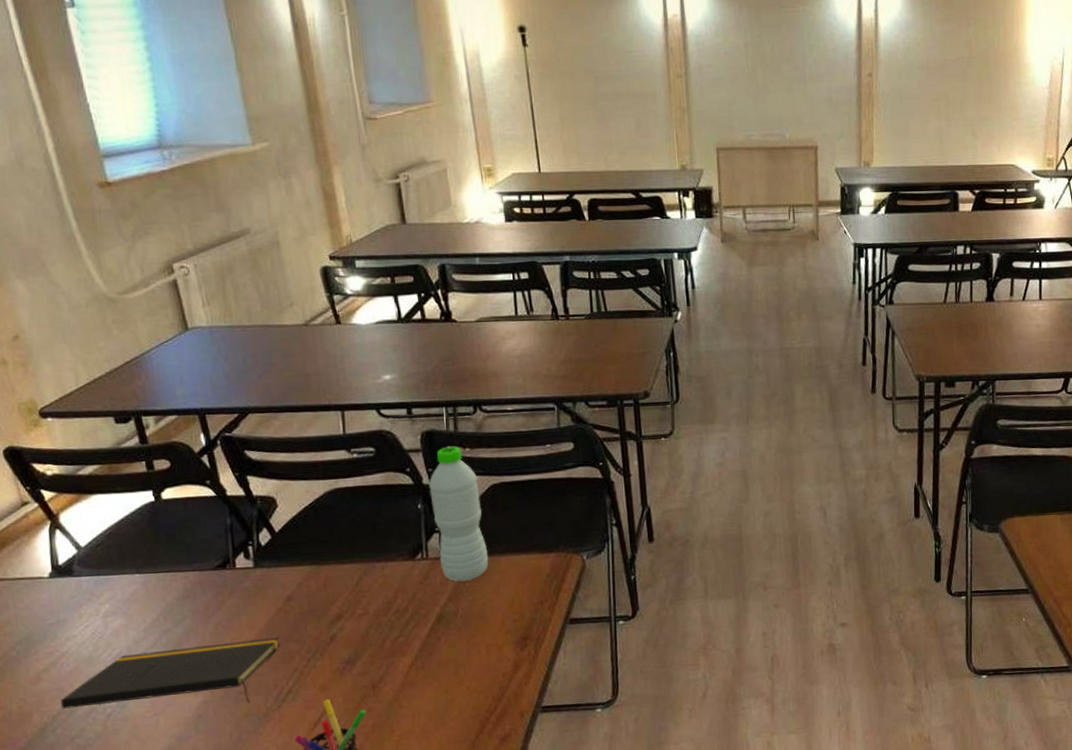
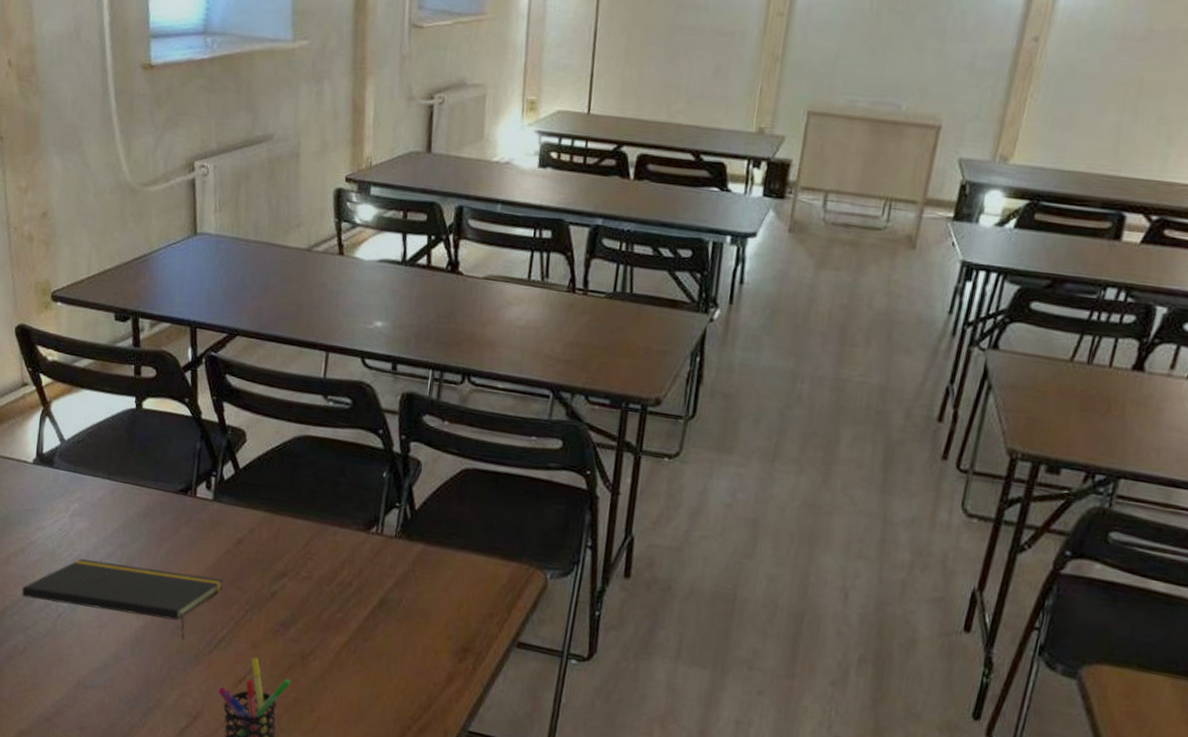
water bottle: present [429,446,489,582] -> none [394,415,451,570]

